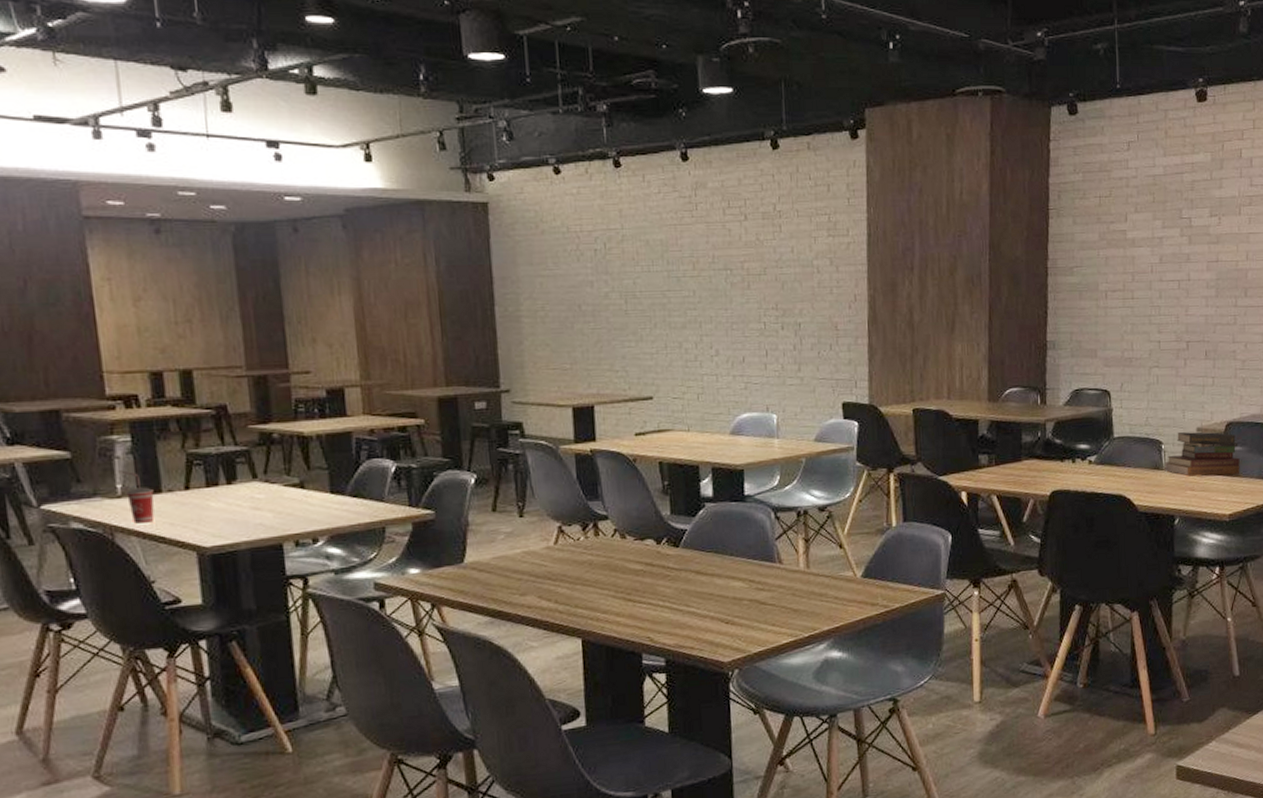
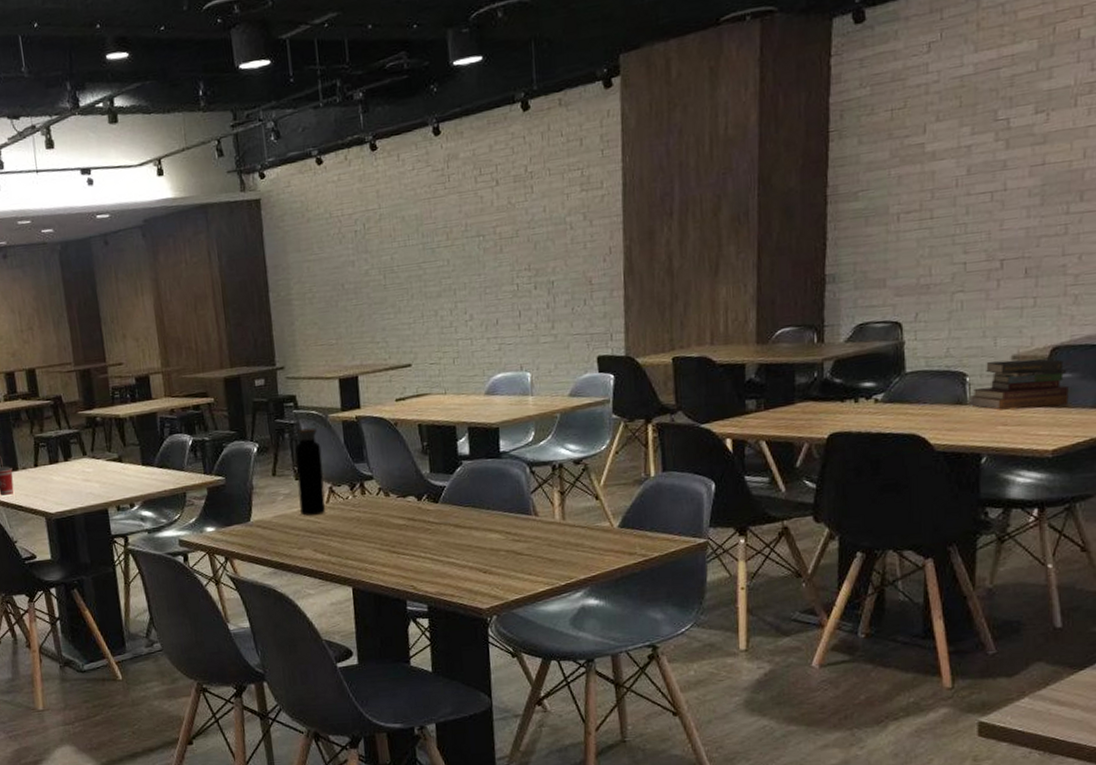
water bottle: none [520,450,554,558] -> present [295,420,326,516]

